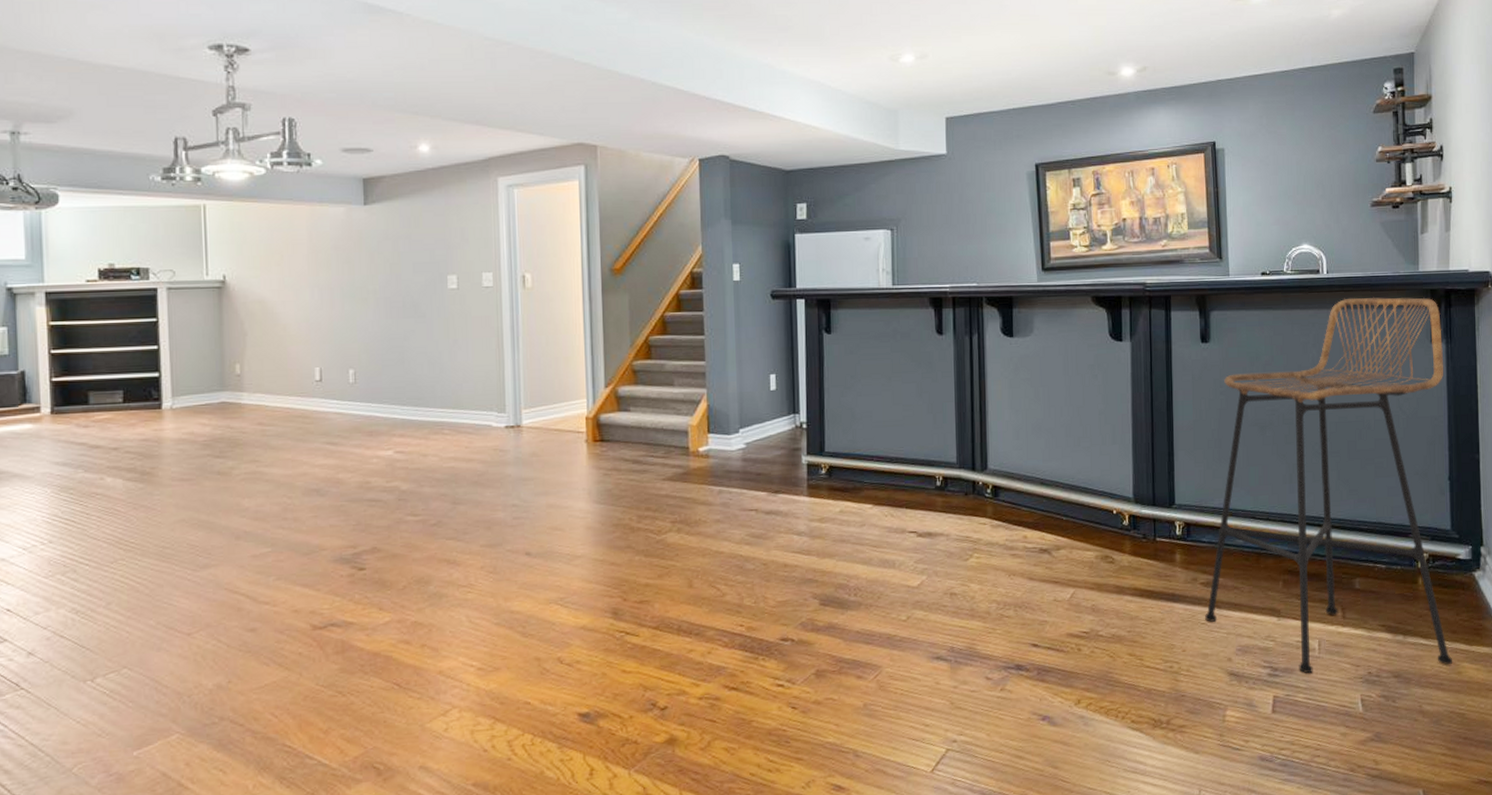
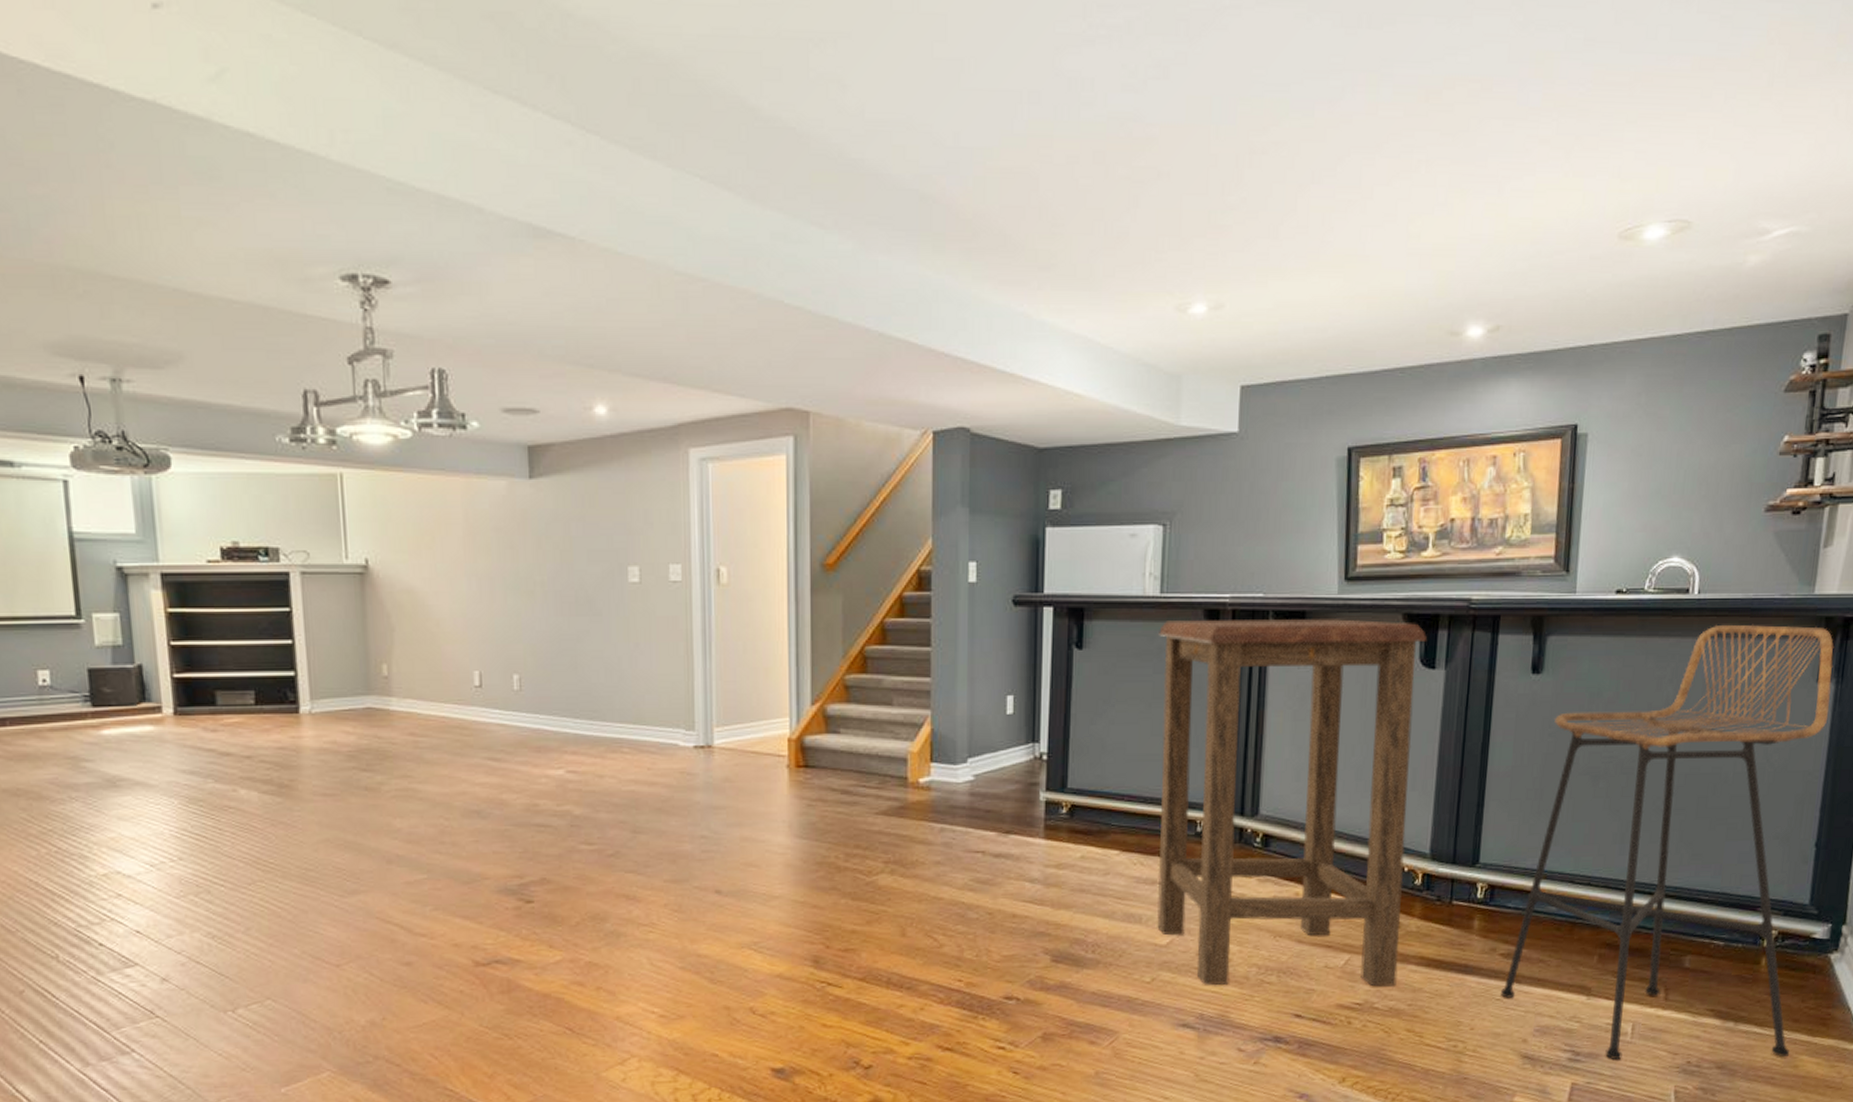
bar stool: none [893,302,1116,621] -> present [1157,619,1427,987]

